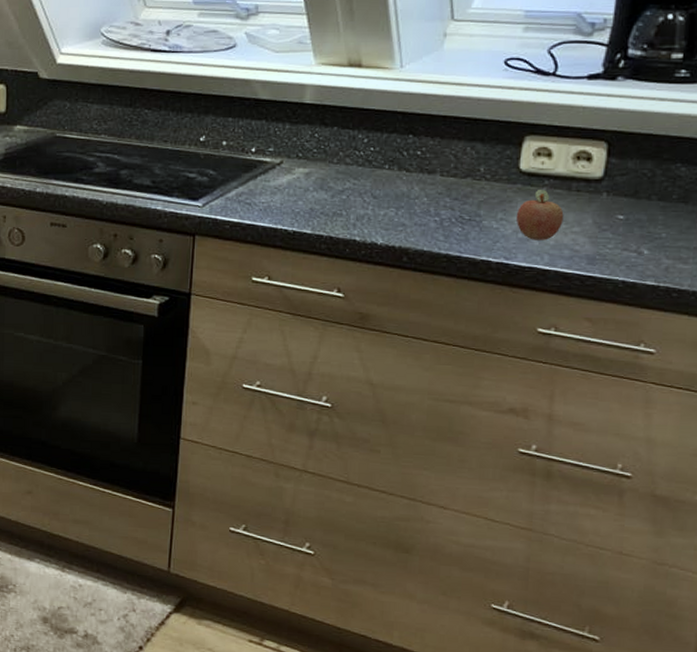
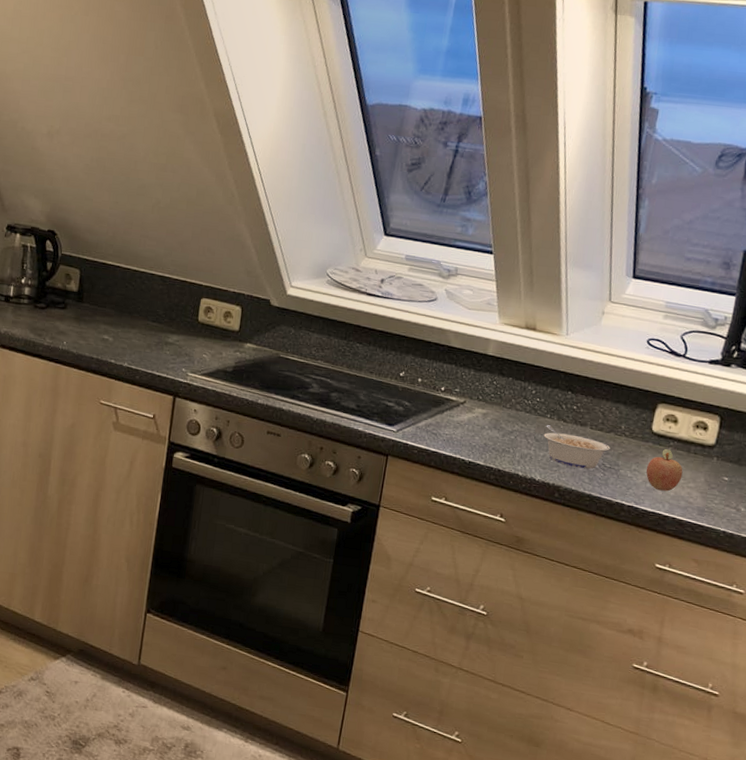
legume: none [382,178,468,225] -> present [543,425,610,470]

